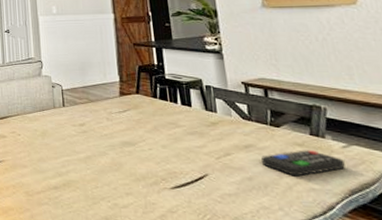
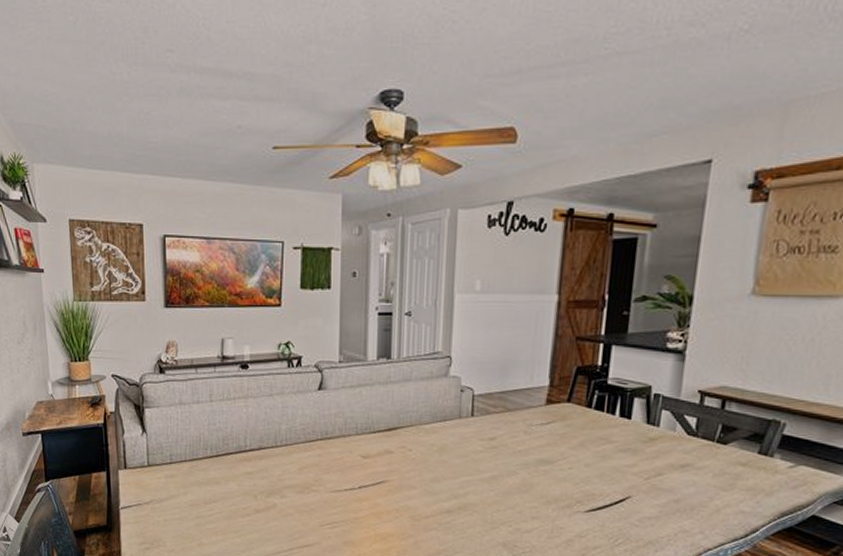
remote control: present [261,150,345,177] -> none [695,470,785,499]

